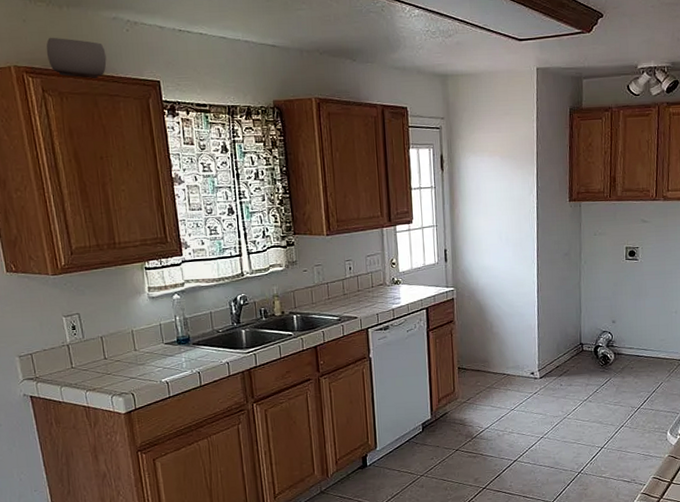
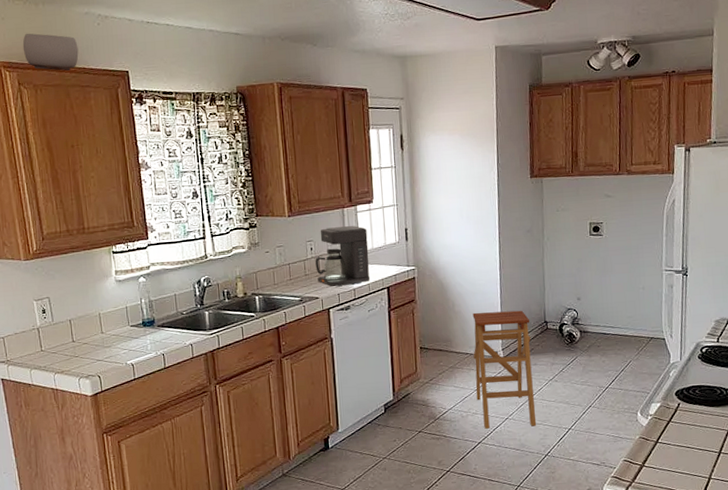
coffee maker: none [354,246,410,307] -> present [315,226,371,287]
step ladder: none [510,332,571,447] -> present [472,310,537,429]

